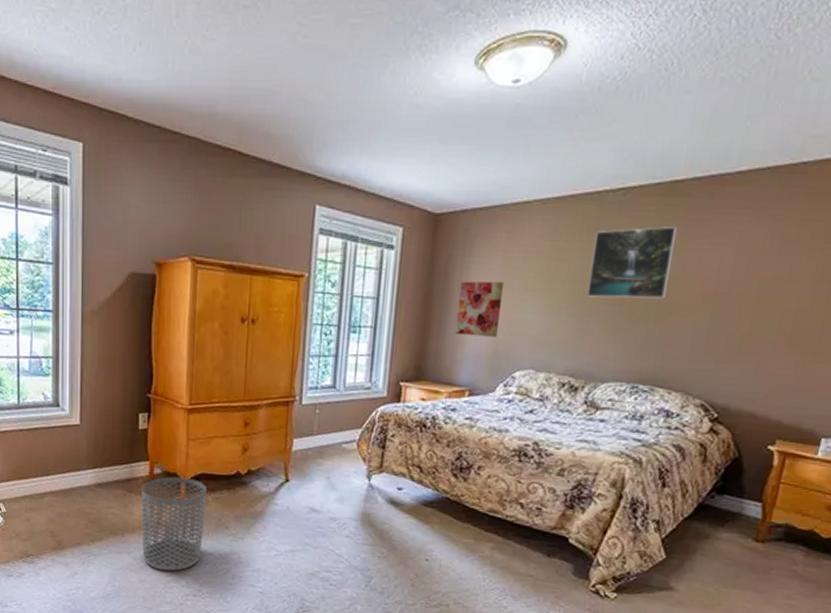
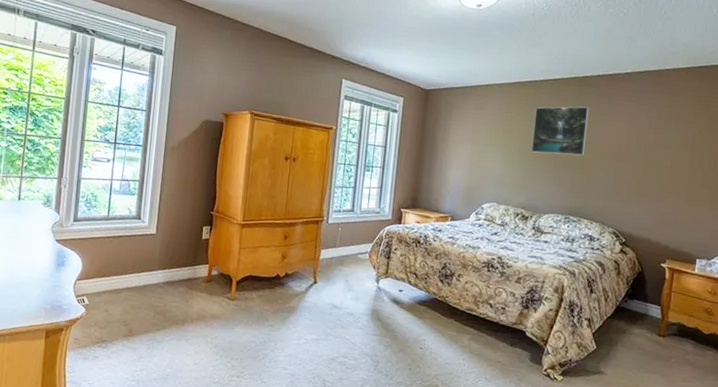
waste bin: present [141,476,207,572] -> none [198,277,253,356]
wall art: present [454,281,503,337] -> none [440,137,474,178]

